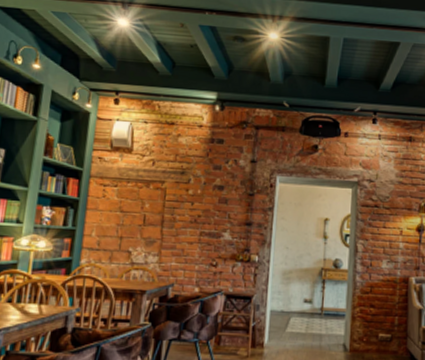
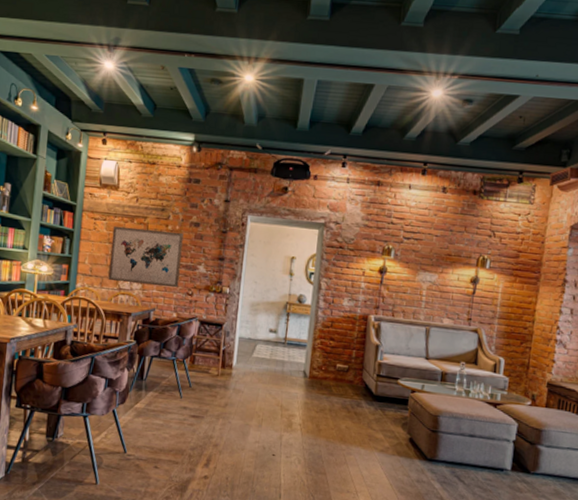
wall art: none [119,192,206,259] -> present [108,226,184,288]

